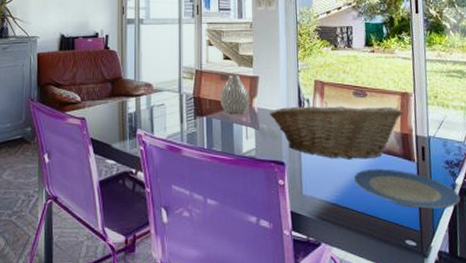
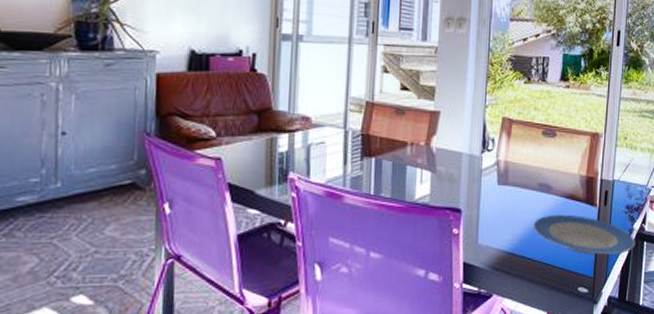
vase: present [219,76,250,115] -> none [392,109,428,156]
fruit basket: present [269,101,404,159] -> none [448,141,592,205]

